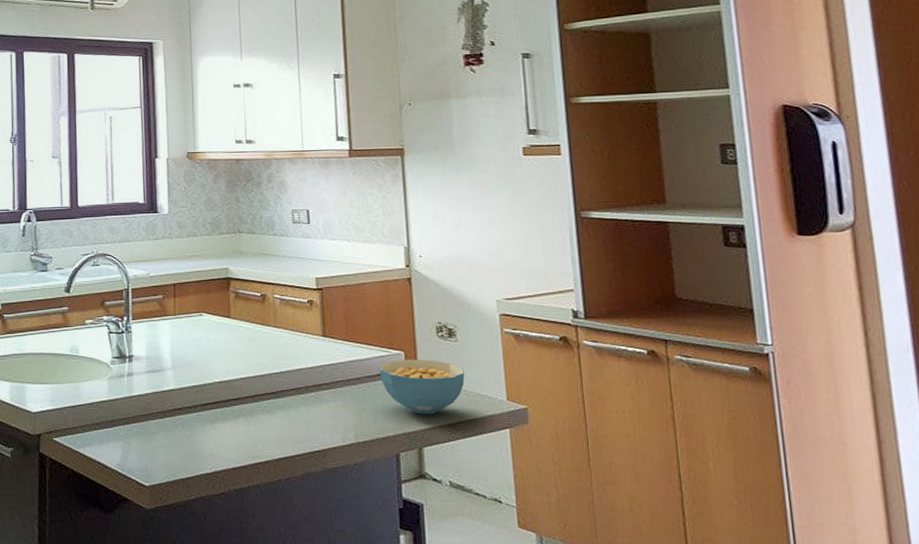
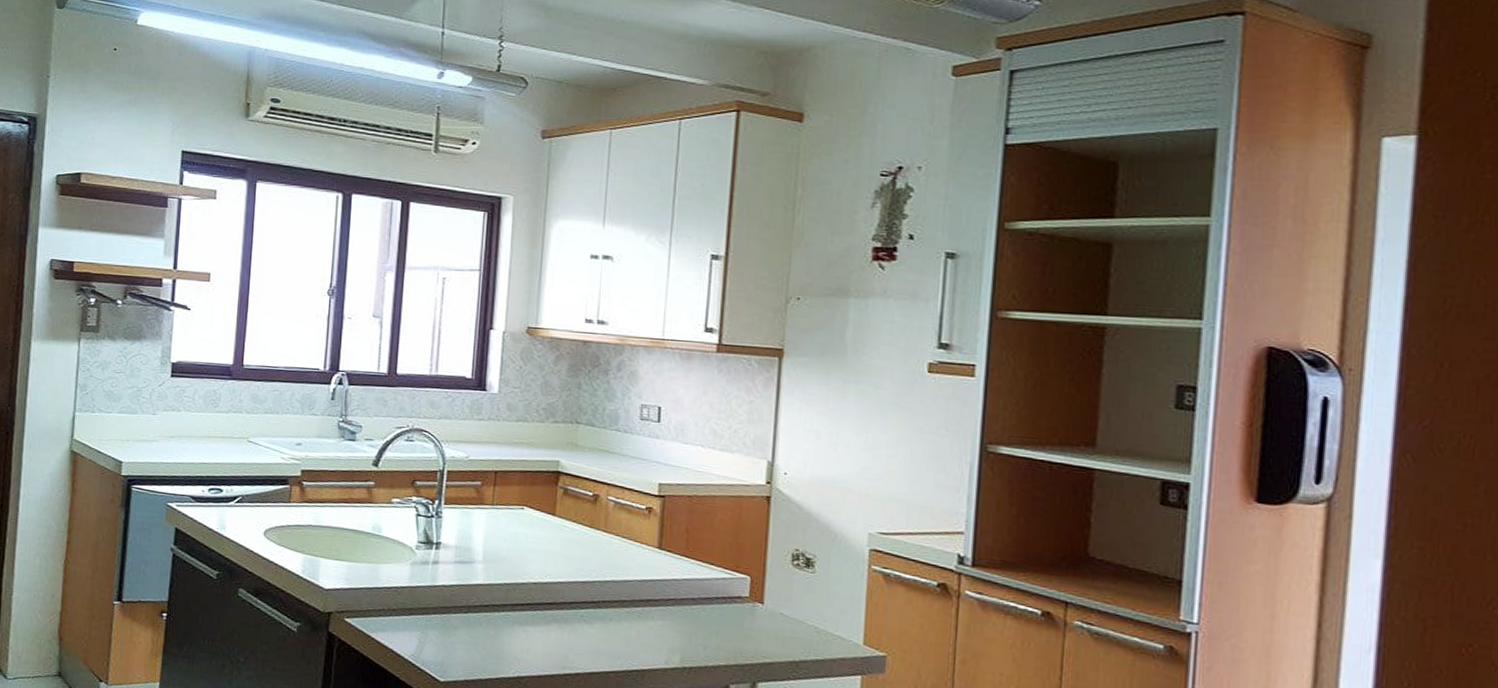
cereal bowl: present [379,359,465,415] -> none [719,584,818,649]

